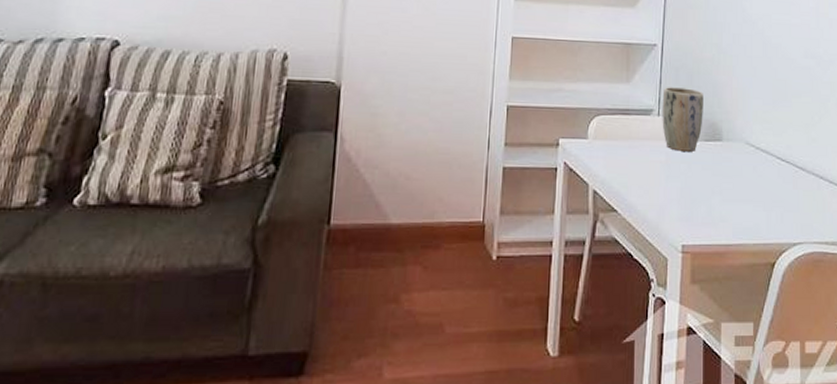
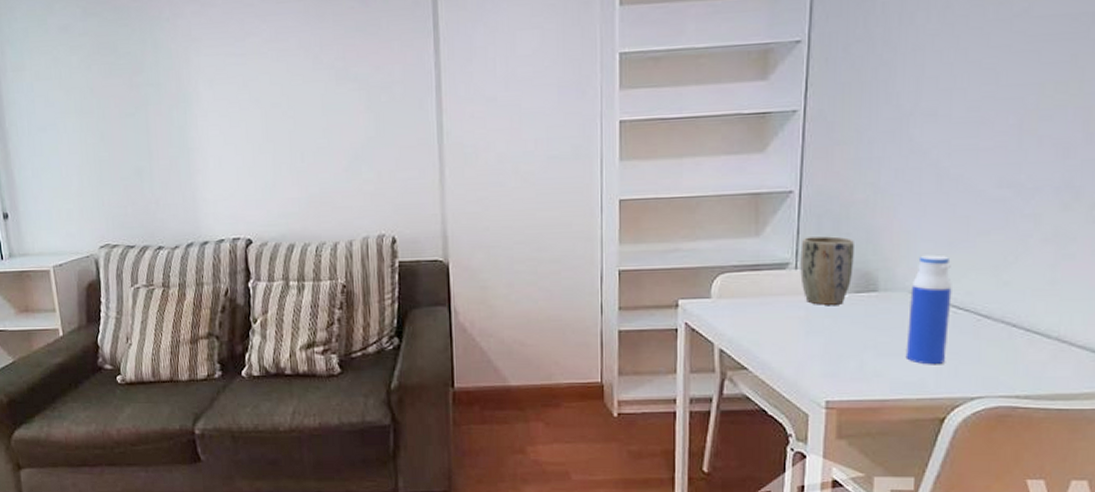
water bottle: none [744,110,776,212] -> present [905,254,952,365]

